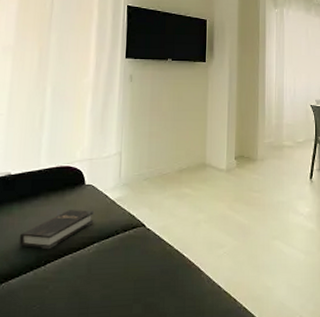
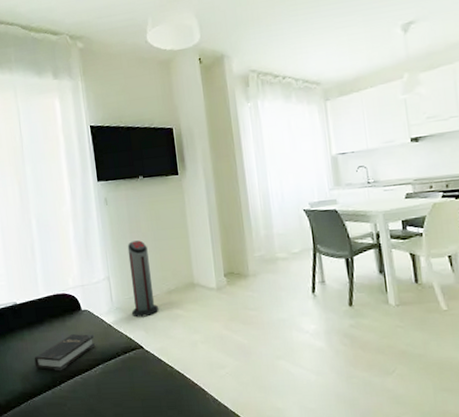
air purifier: none [139,119,168,195] -> present [127,240,159,318]

